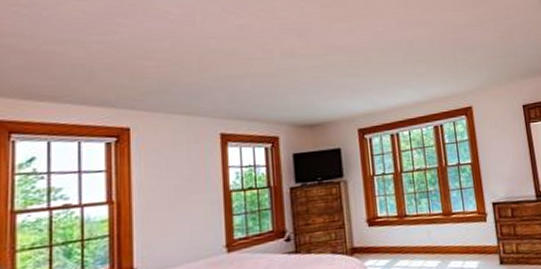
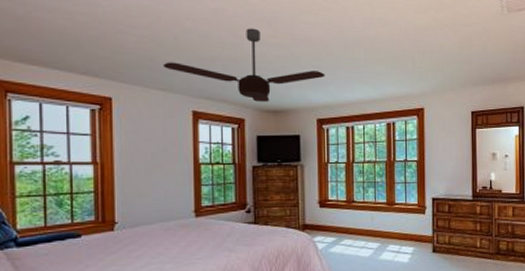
ceiling fan: none [187,41,364,117] -> present [163,28,325,102]

